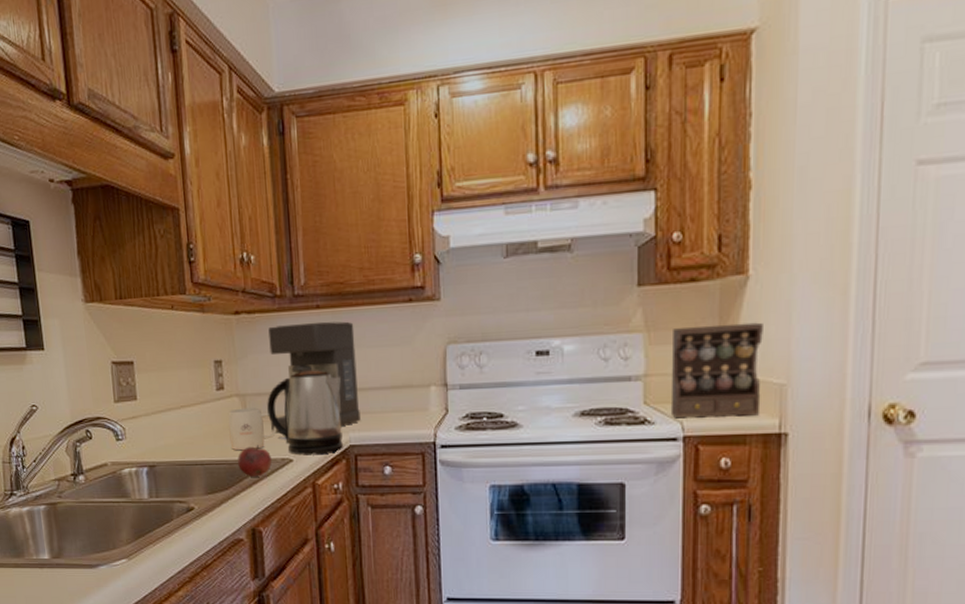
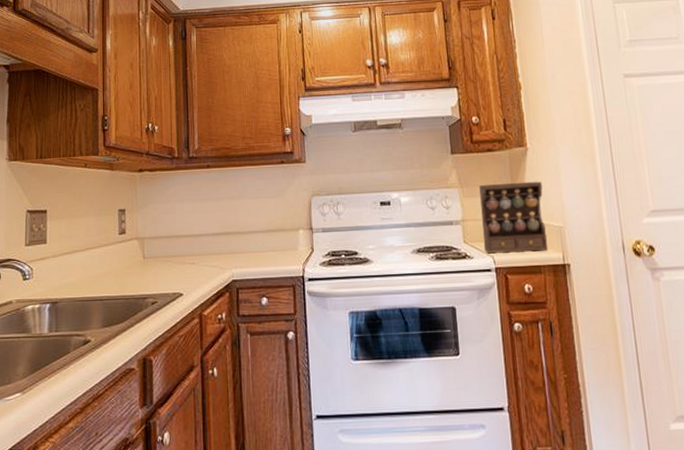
mug: present [228,407,277,451] -> none [128,249,170,287]
fruit: present [238,445,273,477] -> none [134,281,165,310]
kettle: present [266,370,343,456] -> none [162,217,227,290]
coffee maker: present [268,321,361,431] -> none [165,178,242,269]

